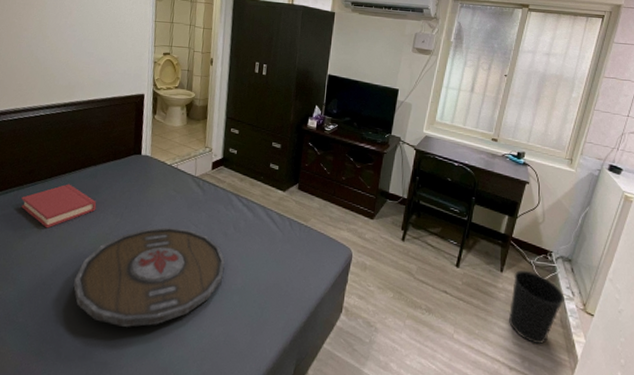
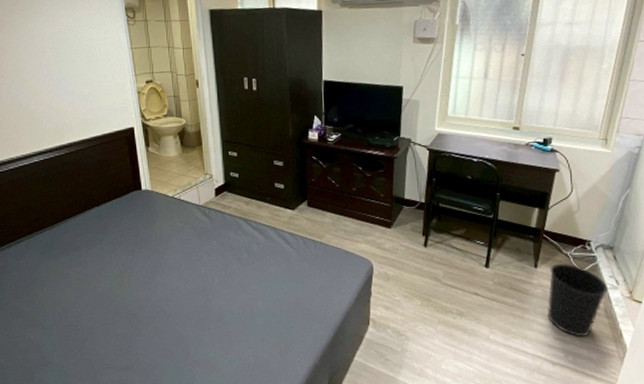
hardback book: present [21,184,97,228] -> none [33,227,107,273]
serving tray: present [73,227,225,327] -> none [99,258,244,358]

